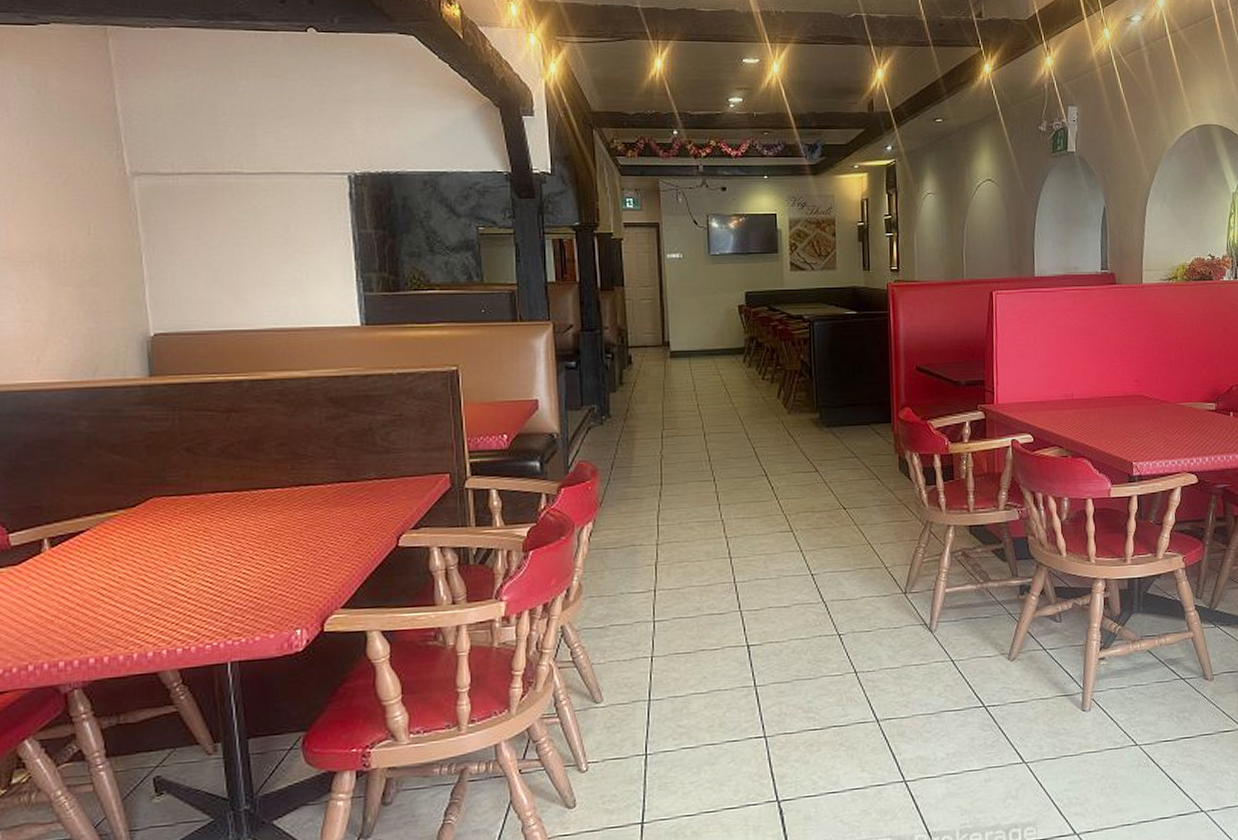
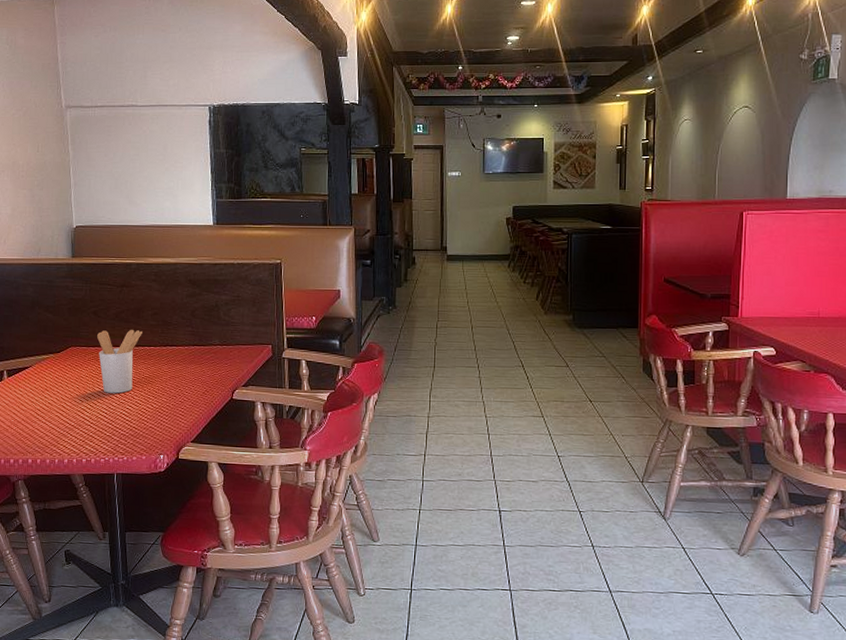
utensil holder: none [194,467,263,556] -> present [97,329,142,394]

